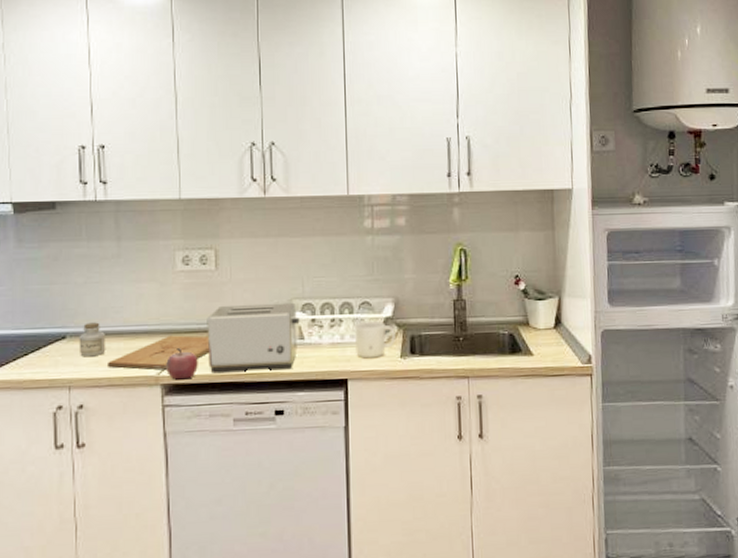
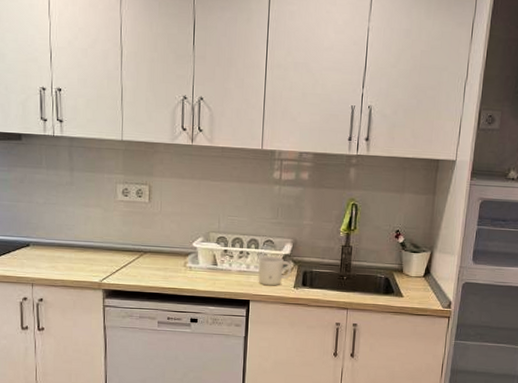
jar: present [78,322,106,357] -> none [39,235,61,263]
cutting board: present [108,335,210,370] -> none [62,252,142,279]
fruit: present [166,348,198,380] -> none [107,263,132,288]
toaster: present [207,302,300,374] -> none [140,232,215,288]

